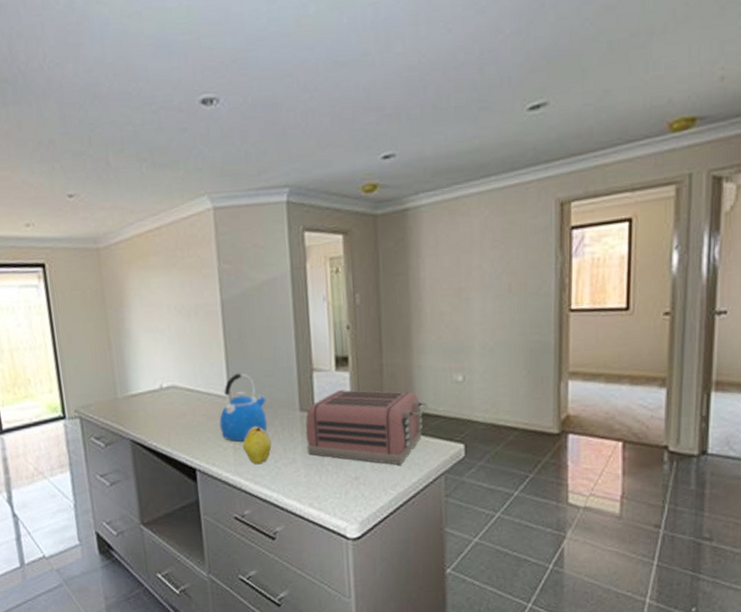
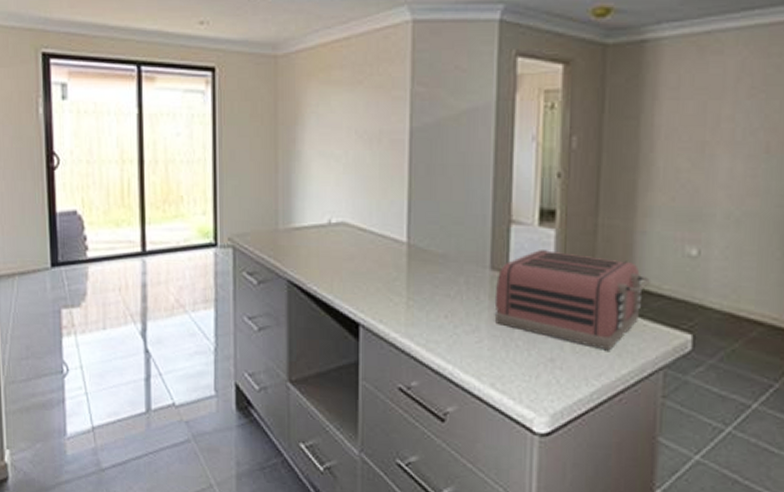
kettle: present [219,373,267,442] -> none [393,216,451,299]
fruit: present [242,426,272,465] -> none [417,281,452,328]

